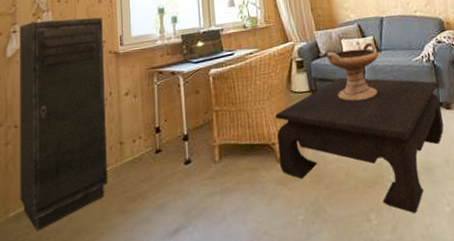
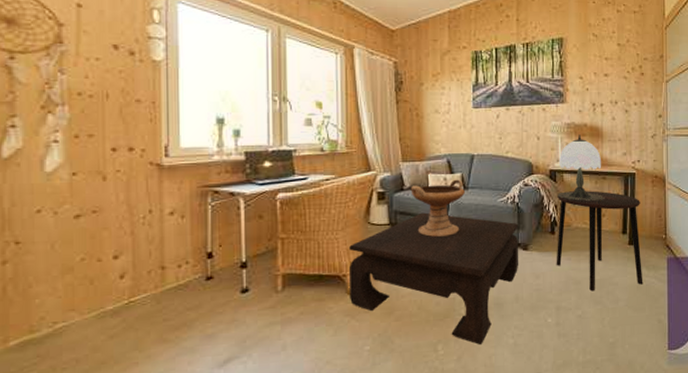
storage cabinet: present [20,17,108,231] -> none [21,116,144,361]

